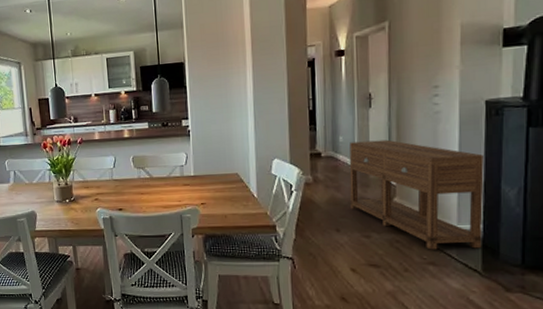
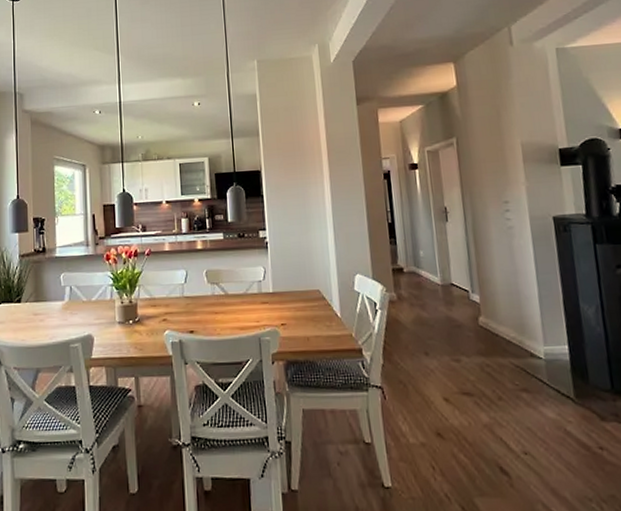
console table: present [349,139,484,250] -> none [430,254,571,375]

